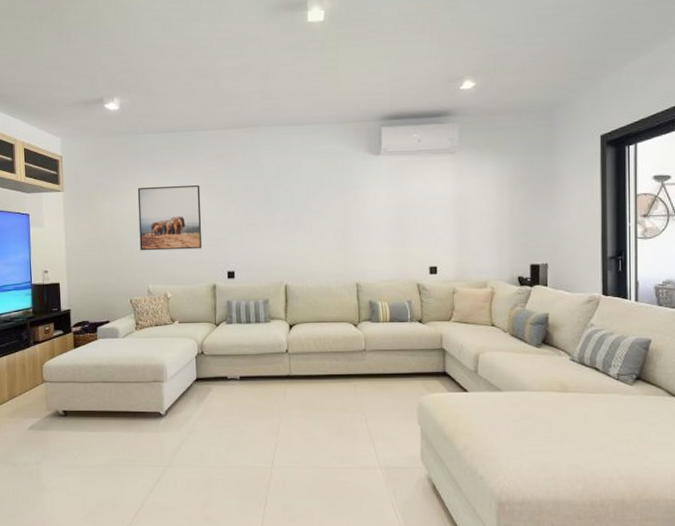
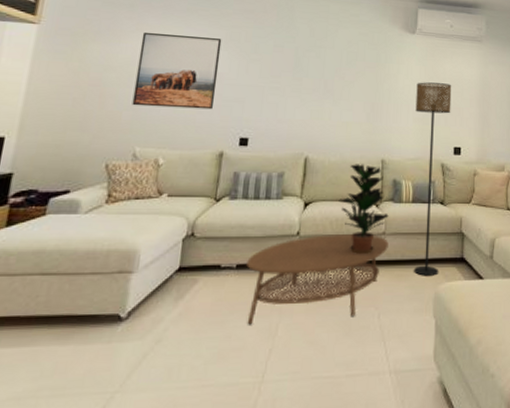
coffee table: none [248,351,370,424] -> present [247,234,389,325]
potted plant: none [319,288,368,368] -> present [338,164,389,254]
floor lamp: none [385,203,424,388] -> present [414,82,452,276]

